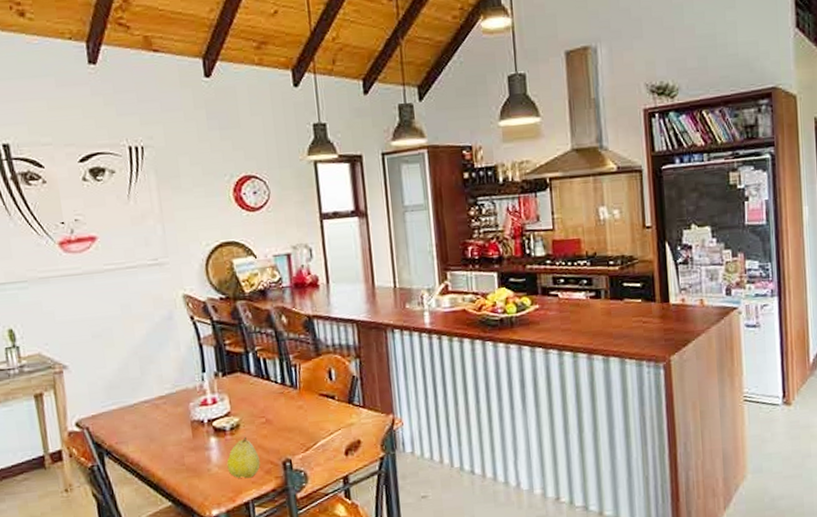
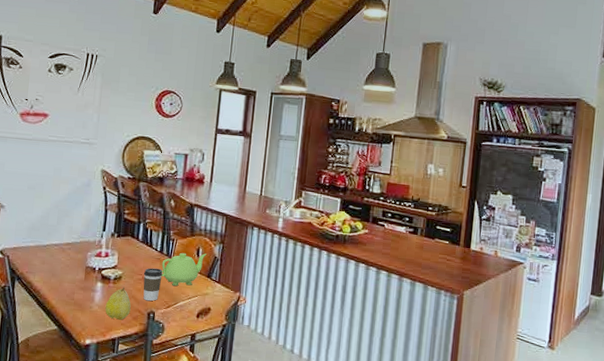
coffee cup: none [266,405,292,447] -> present [143,268,163,301]
teapot: none [286,374,342,423] -> present [161,252,207,287]

